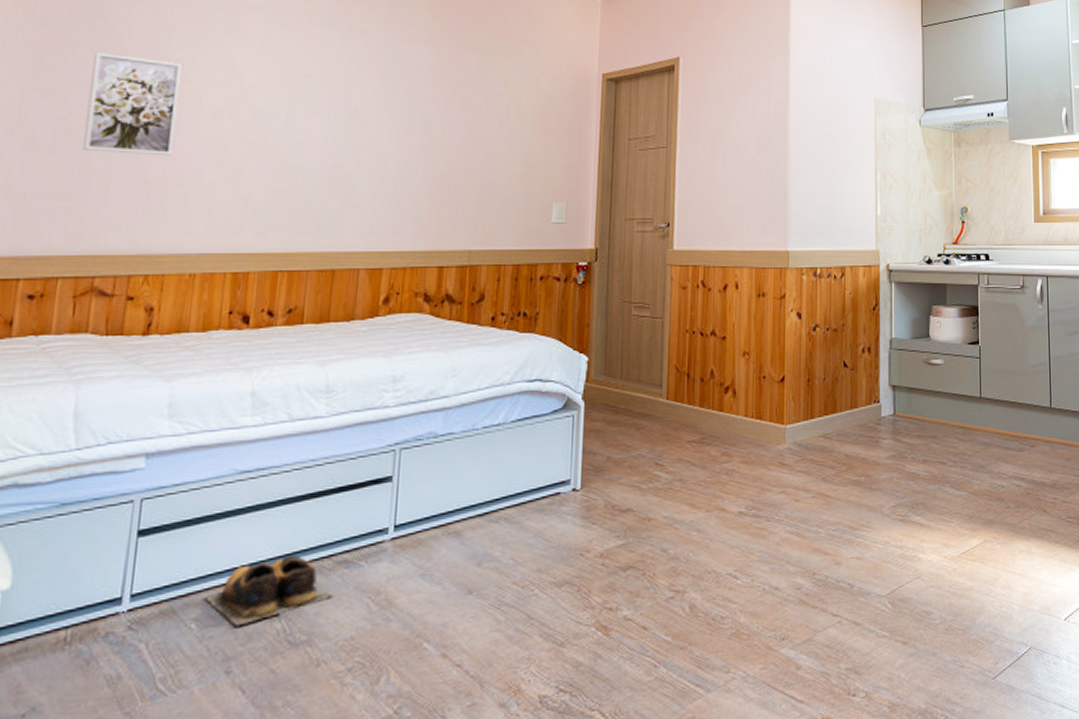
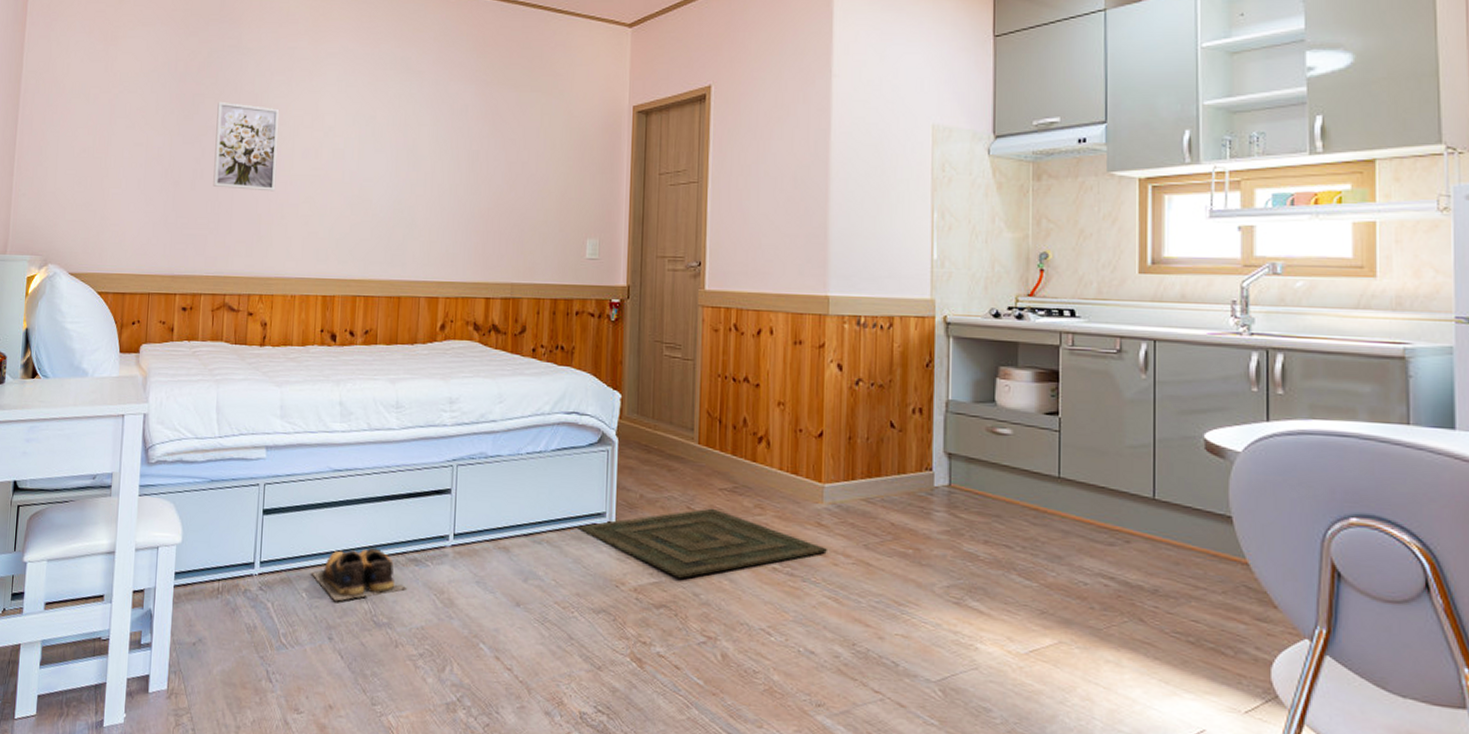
bath mat: none [538,461,789,537] -> present [576,508,827,579]

